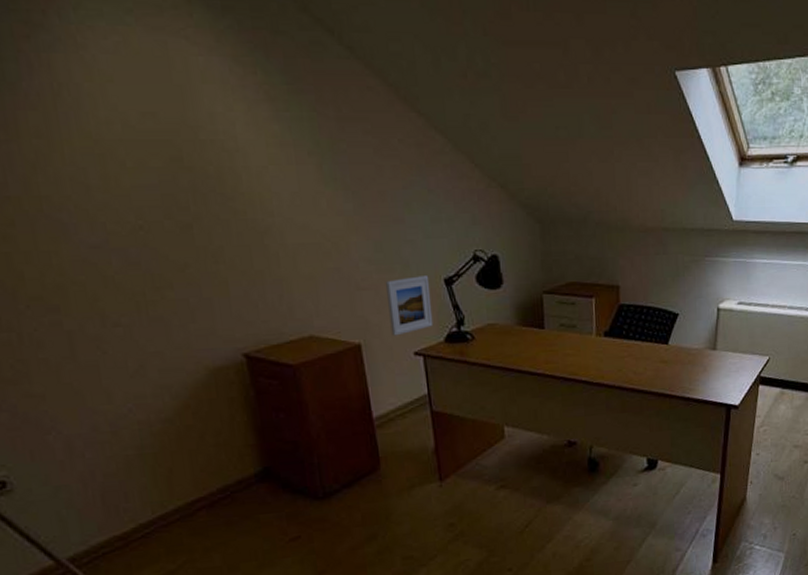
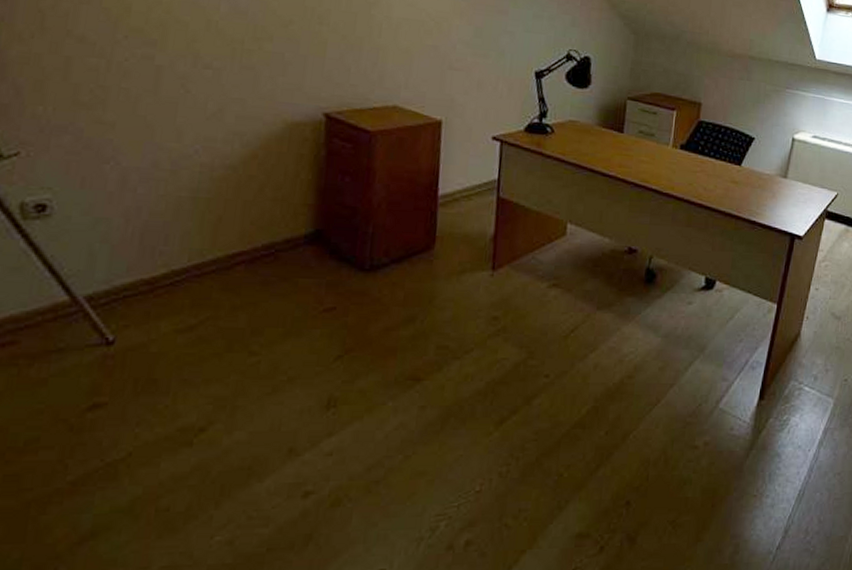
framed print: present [385,274,434,336] -> none [474,64,521,119]

